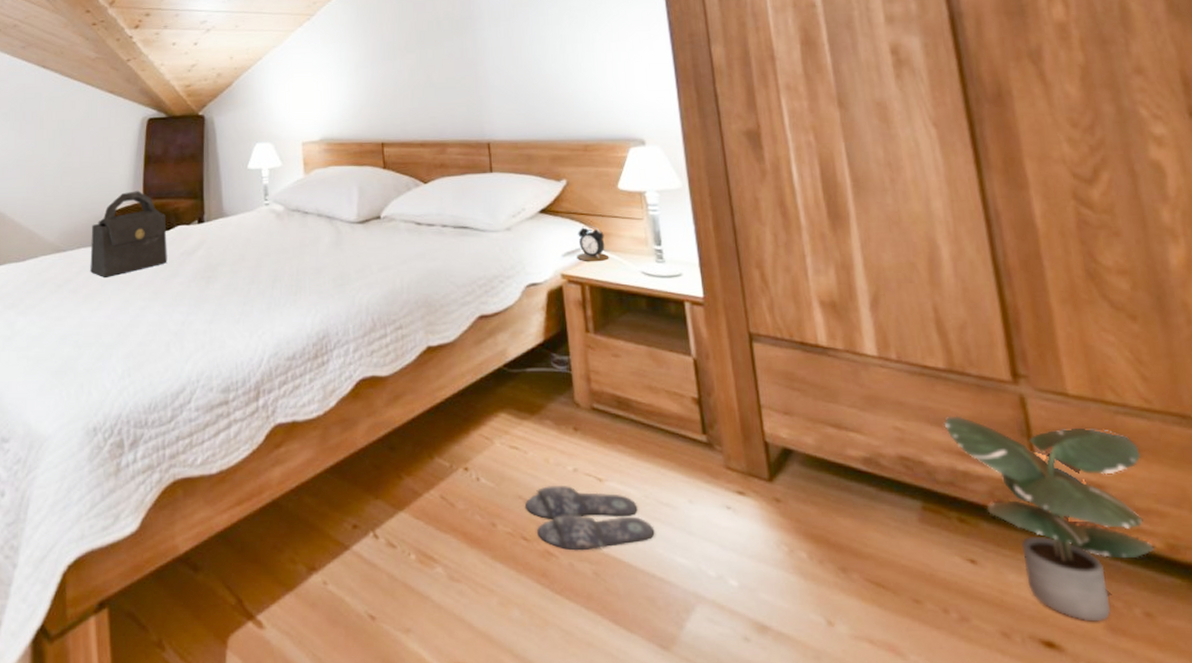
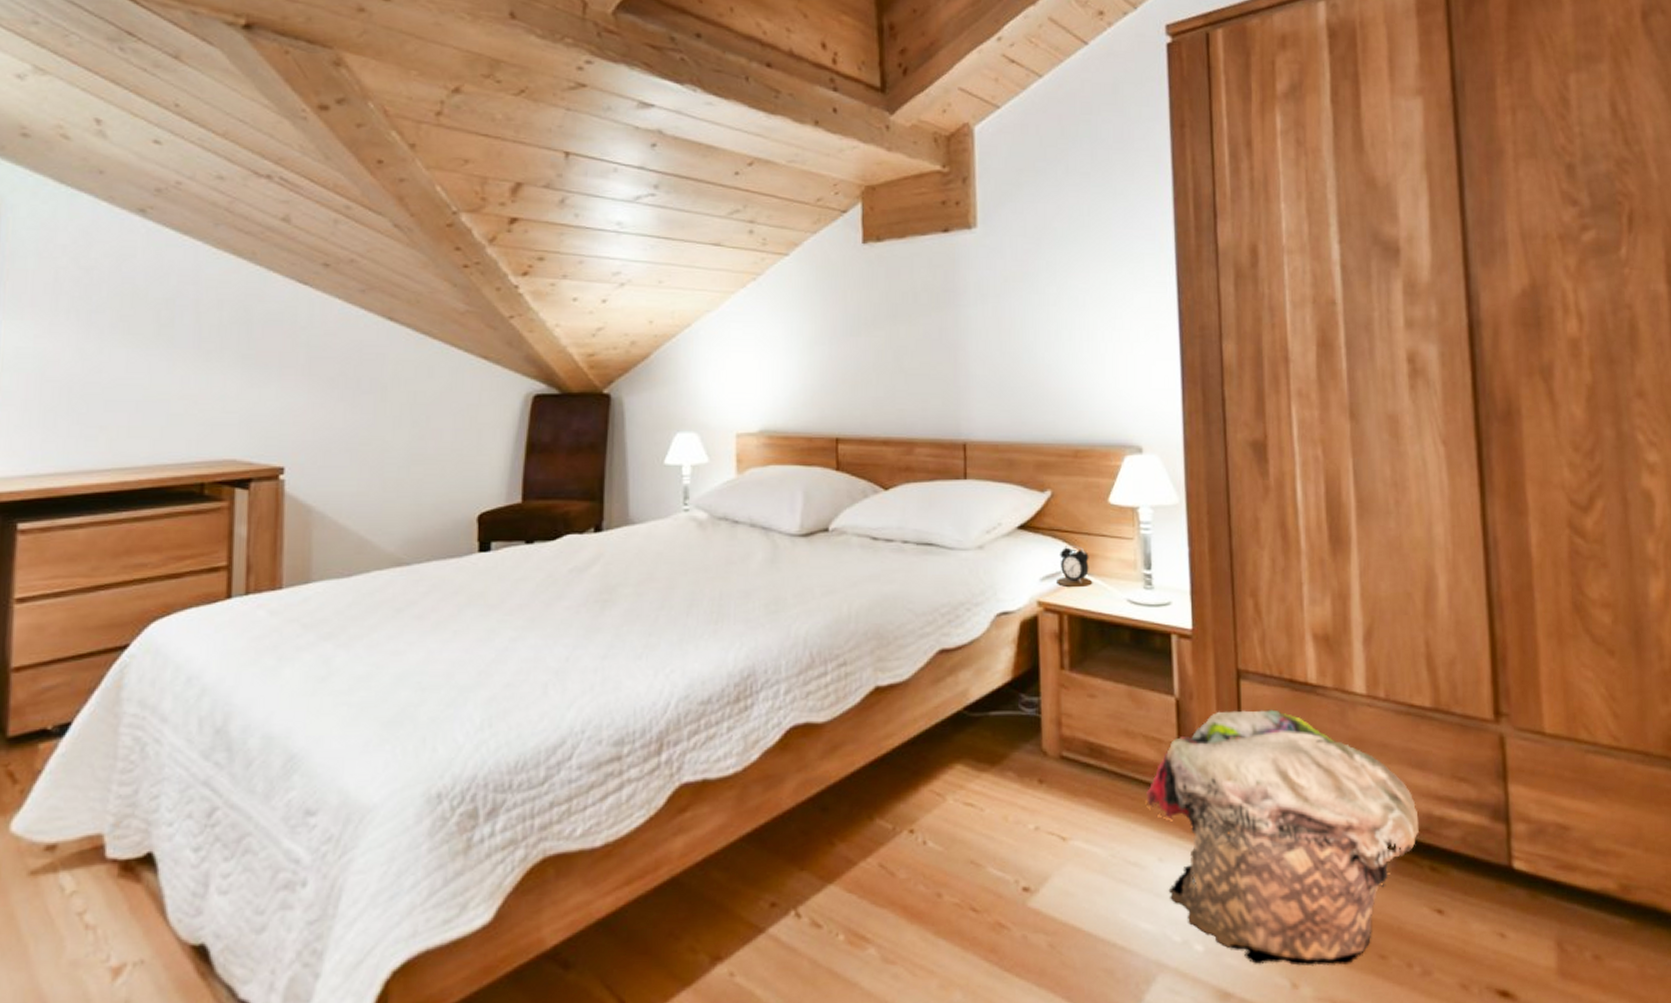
handbag: present [90,191,168,277] -> none [443,488,552,600]
slippers: present [524,486,655,550] -> none [976,847,1119,920]
laundry basket: none [673,369,944,608] -> present [1146,709,1419,967]
potted plant: present [943,415,1154,622] -> none [1425,757,1608,968]

